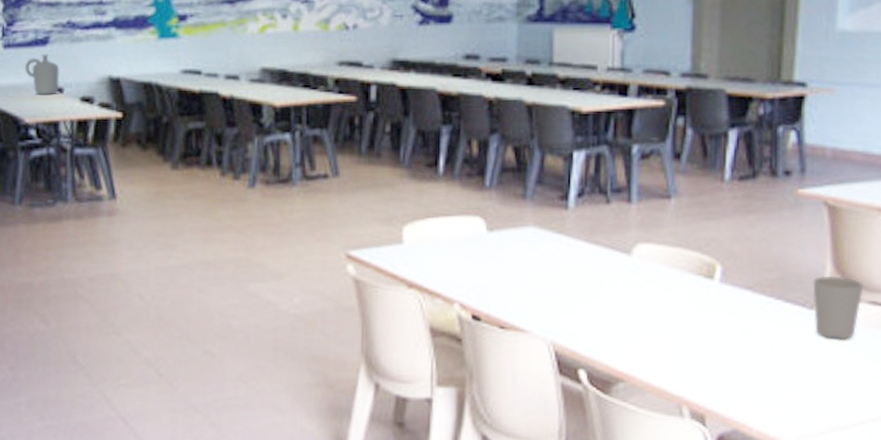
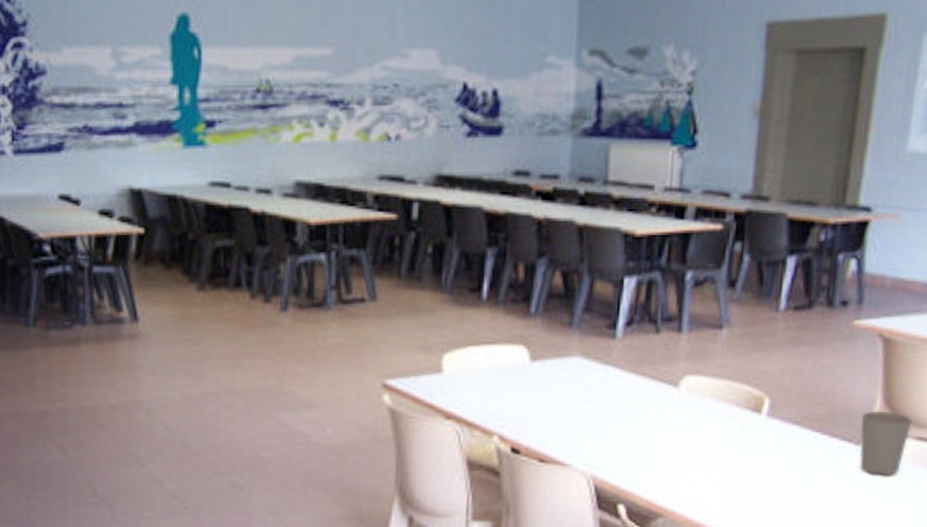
water jug: present [24,54,59,95] -> none [37,162,75,208]

